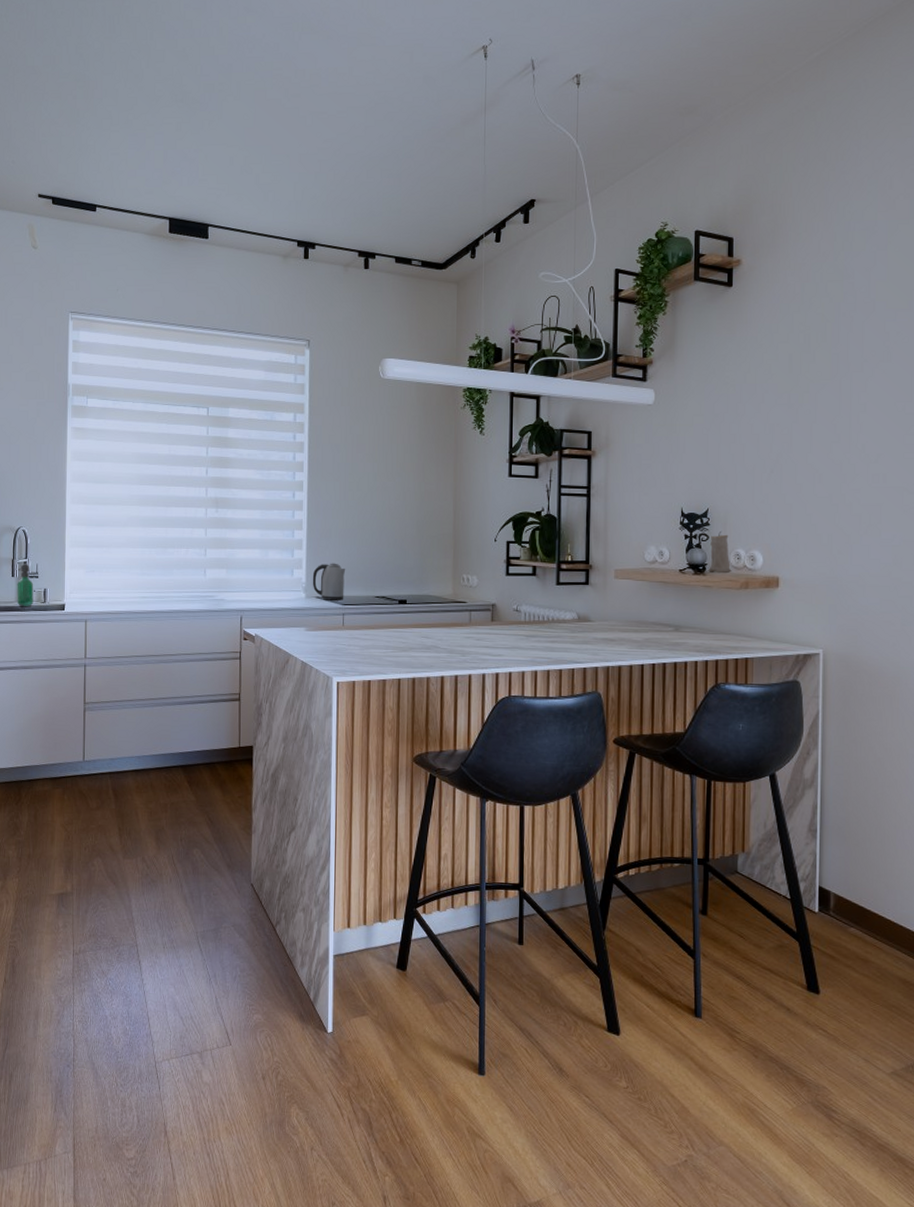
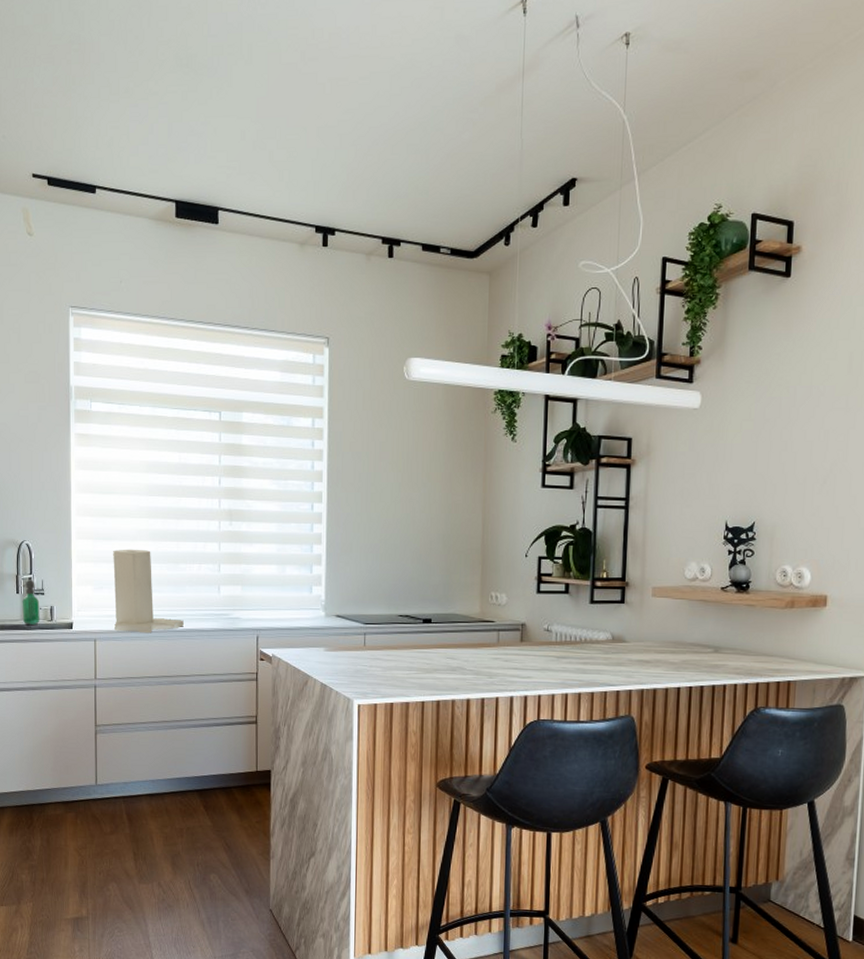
paper towel: none [105,534,171,615] -> present [113,549,184,634]
kettle: present [312,563,346,600] -> none [332,579,368,619]
candle: present [709,532,732,574] -> none [752,547,777,592]

